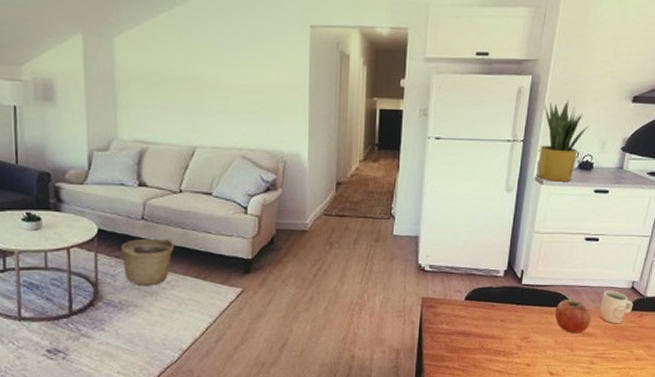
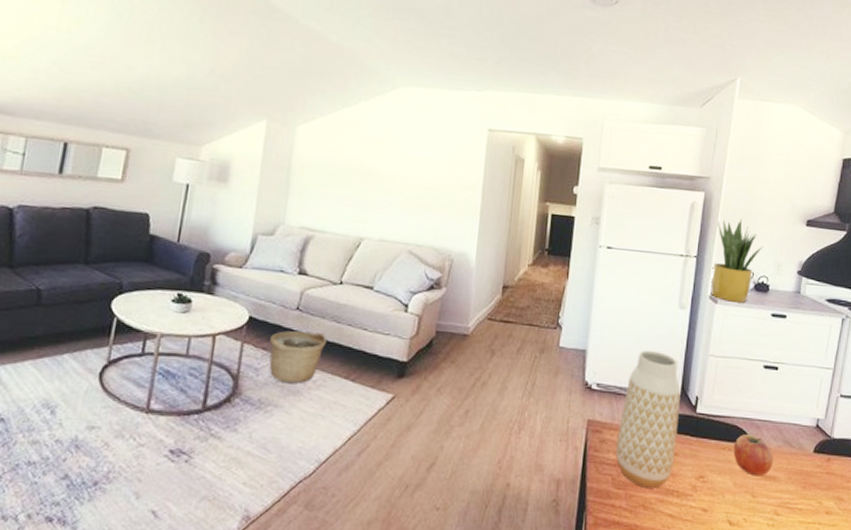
vase: none [448,232,508,351] -> present [616,350,681,488]
mug: present [599,290,634,324] -> none [782,427,820,468]

